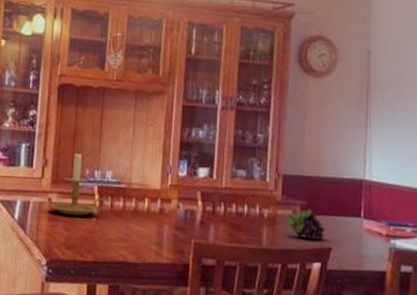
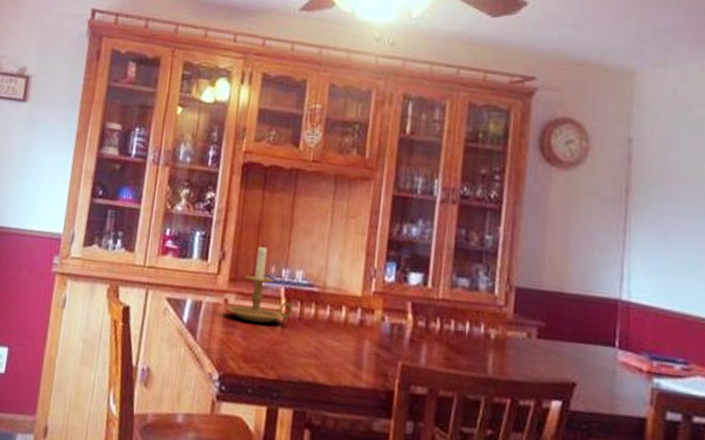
fruit: present [286,209,325,240] -> none [518,332,568,372]

